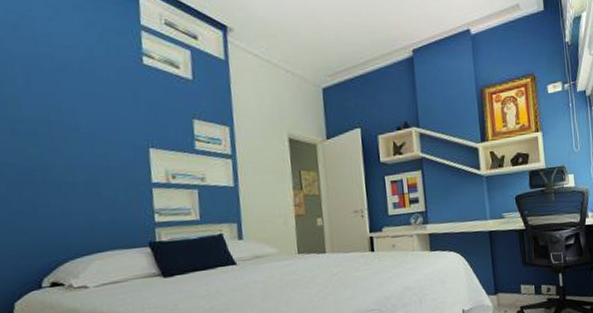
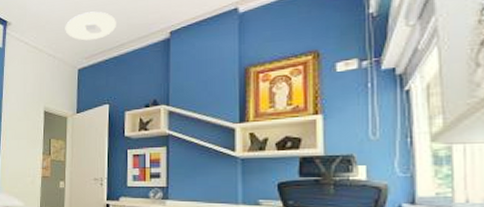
ceiling light: none [301,22,358,56] -> present [65,11,116,41]

